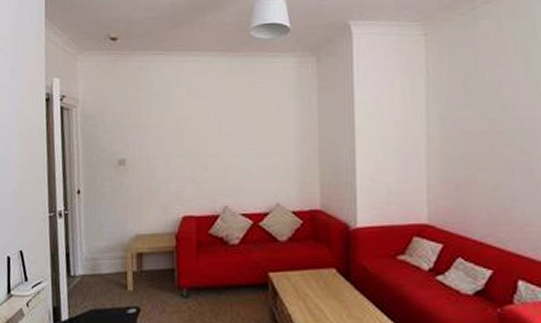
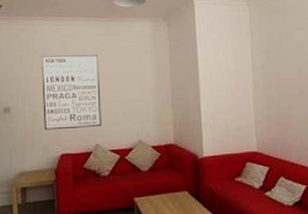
wall art: none [161,97,232,187] -> present [41,54,101,130]

